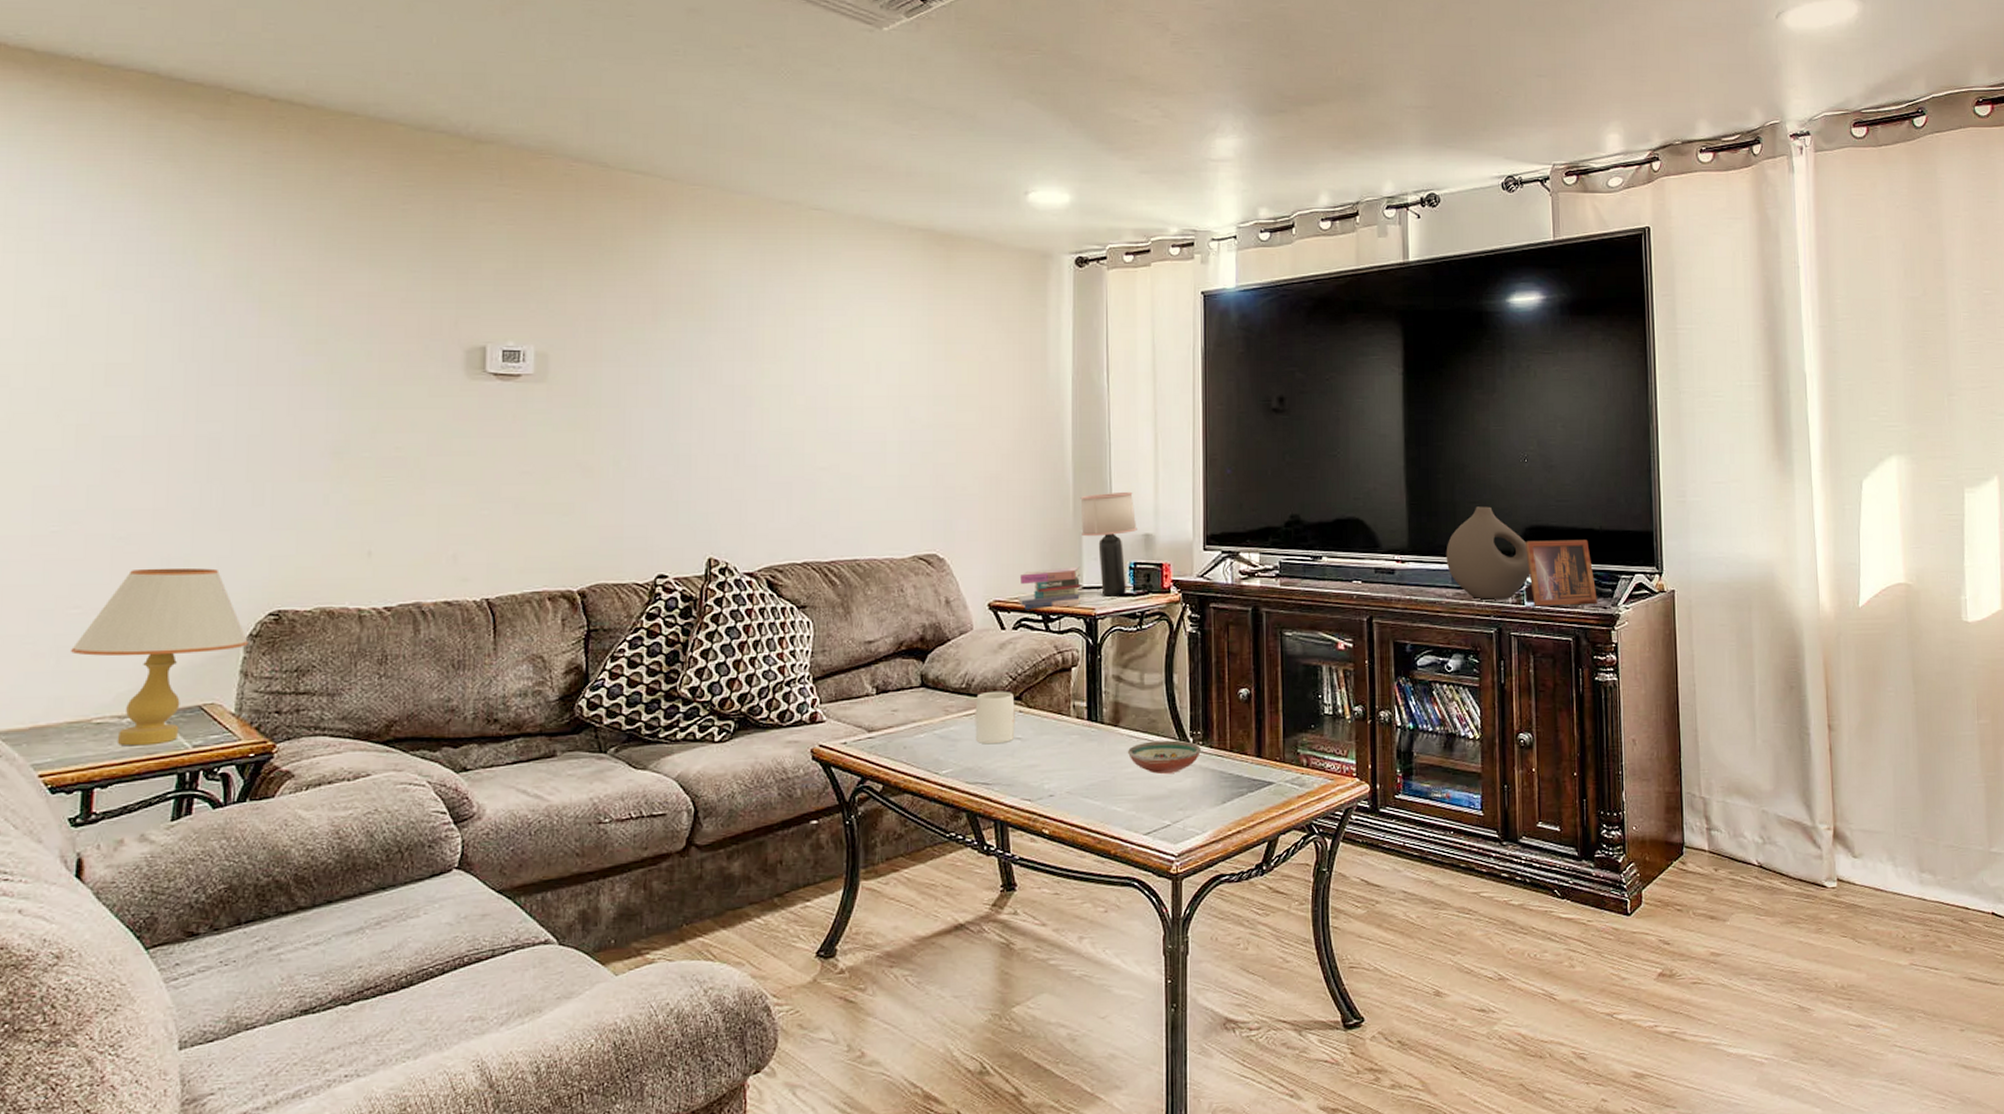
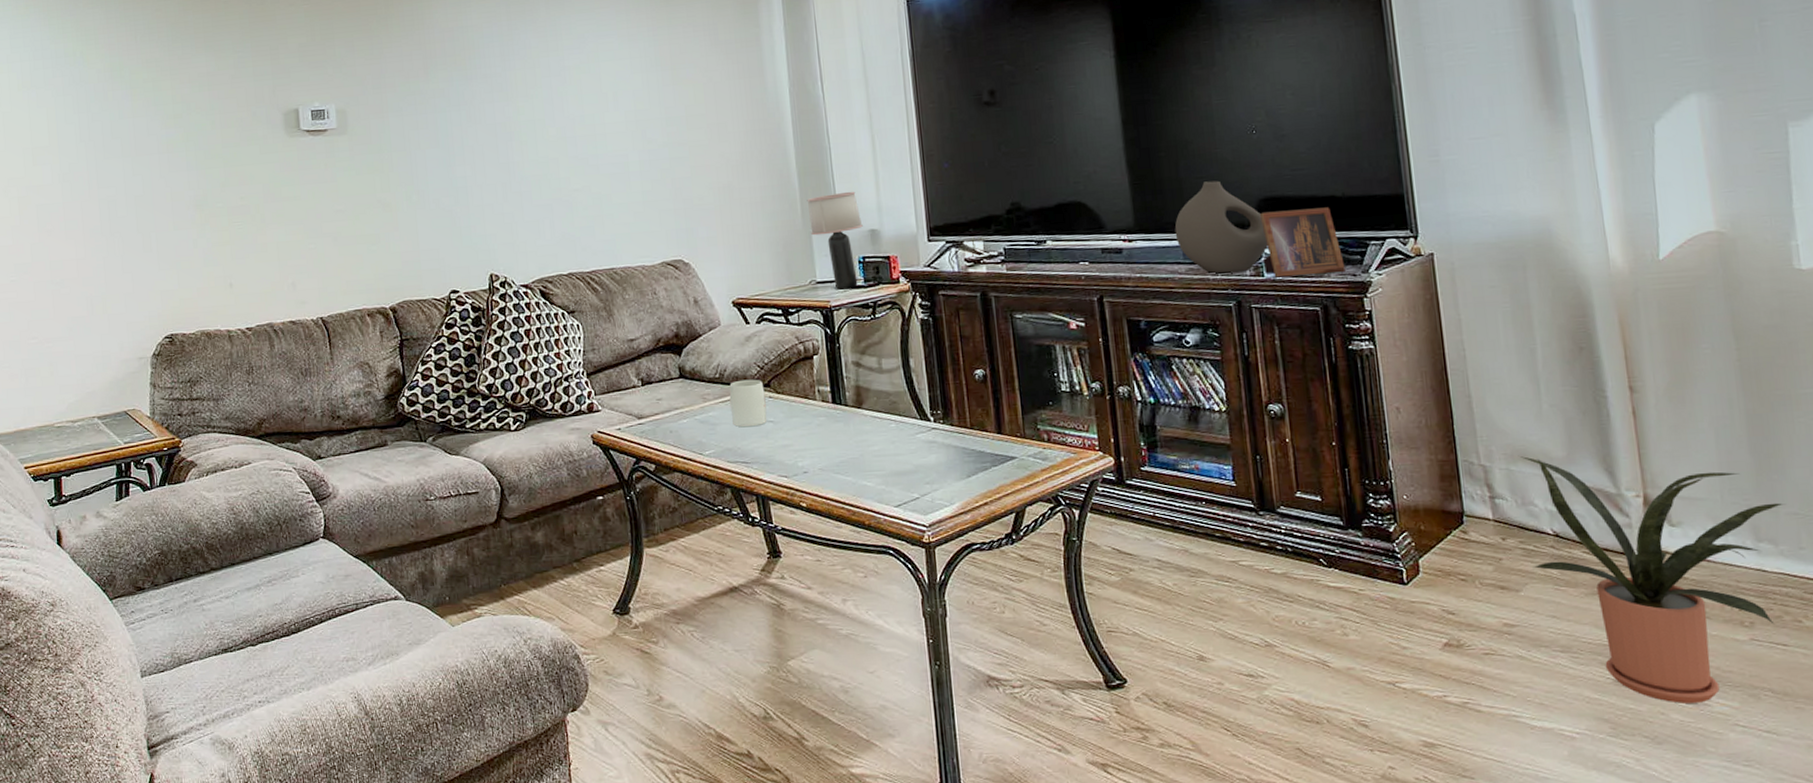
table lamp: present [70,567,248,746] -> none [33,303,153,444]
books: present [1018,566,1080,610] -> none [758,263,816,306]
decorative bowl: present [1127,740,1201,774] -> none [872,419,942,451]
house plant: none [1733,788,1944,1027] -> present [1518,455,1785,703]

